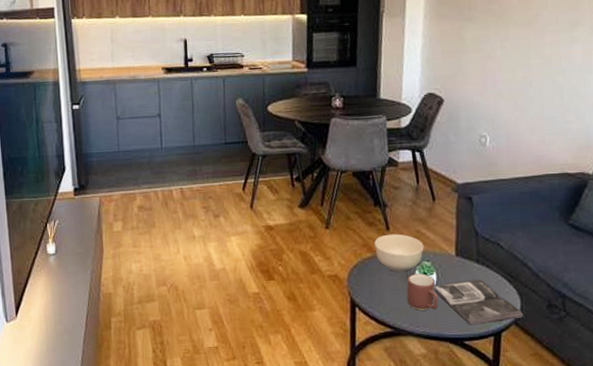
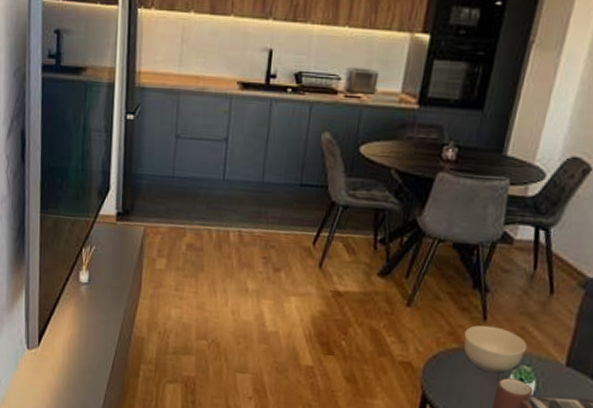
toaster: none [247,45,274,66] -> present [344,68,379,94]

